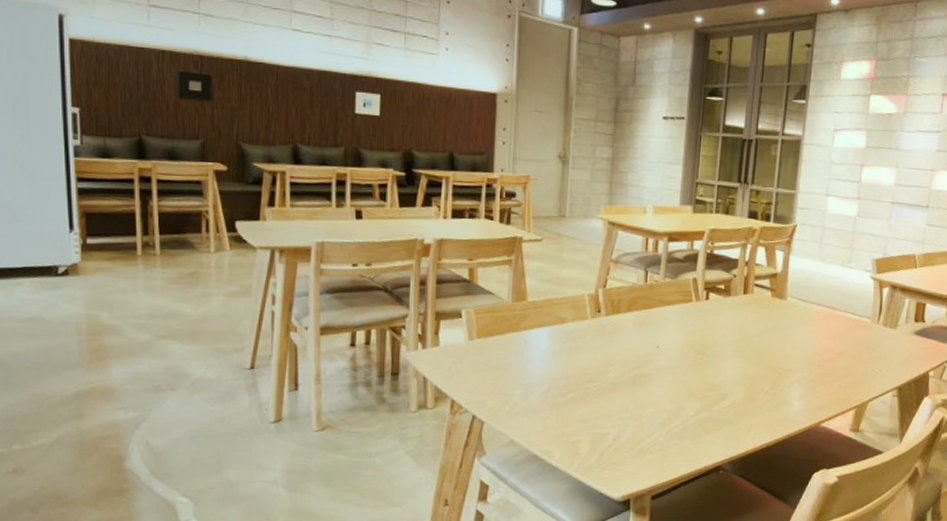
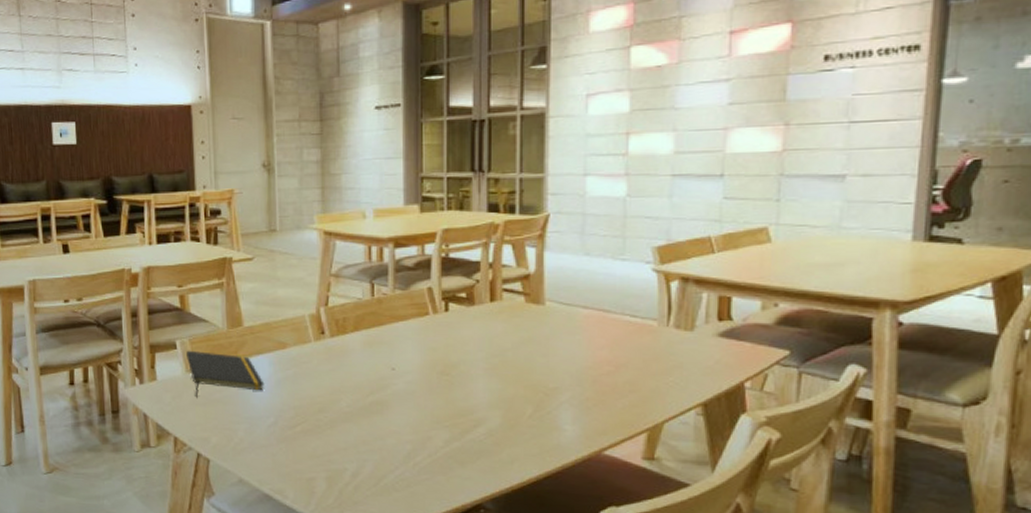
notepad: none [470,319,542,364] -> present [186,350,265,398]

